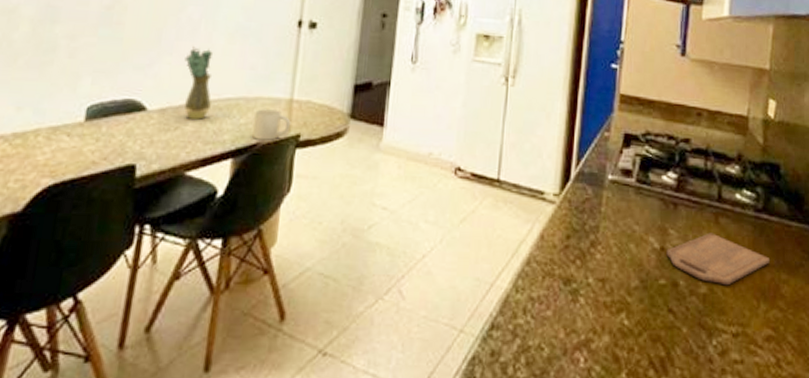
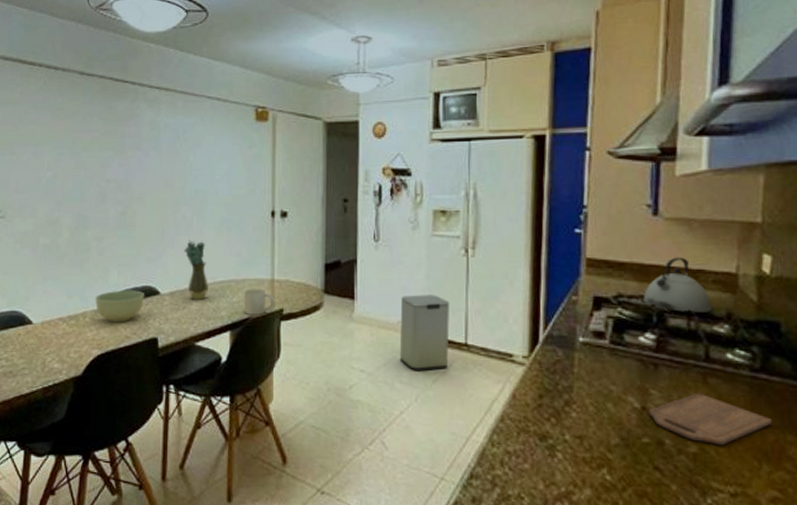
bowl: none [55,103,125,144] -> present [95,290,144,322]
pedal bin: none [427,124,485,210] -> present [399,295,450,372]
kettle: none [668,97,726,153] -> present [643,257,712,312]

